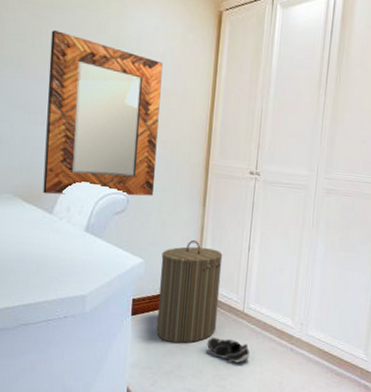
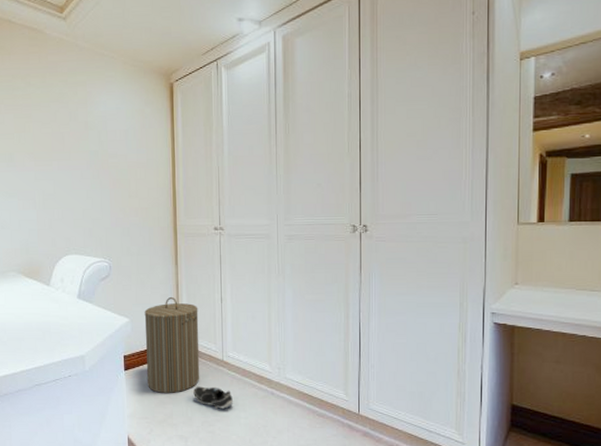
home mirror: present [43,30,163,196] -> none [32,125,132,269]

